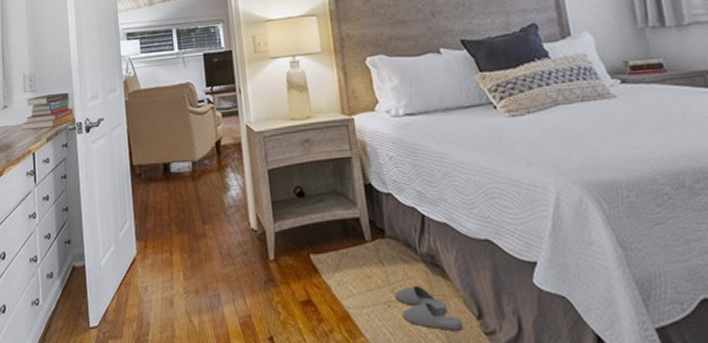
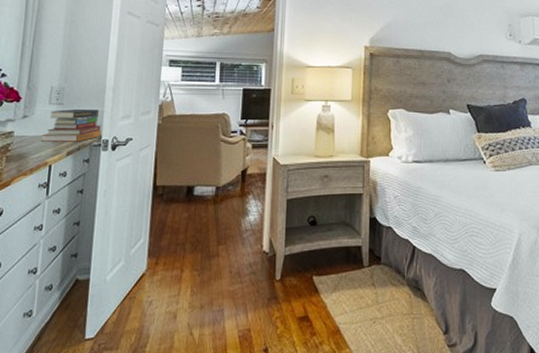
slippers: present [394,285,463,331] -> none [380,305,432,343]

